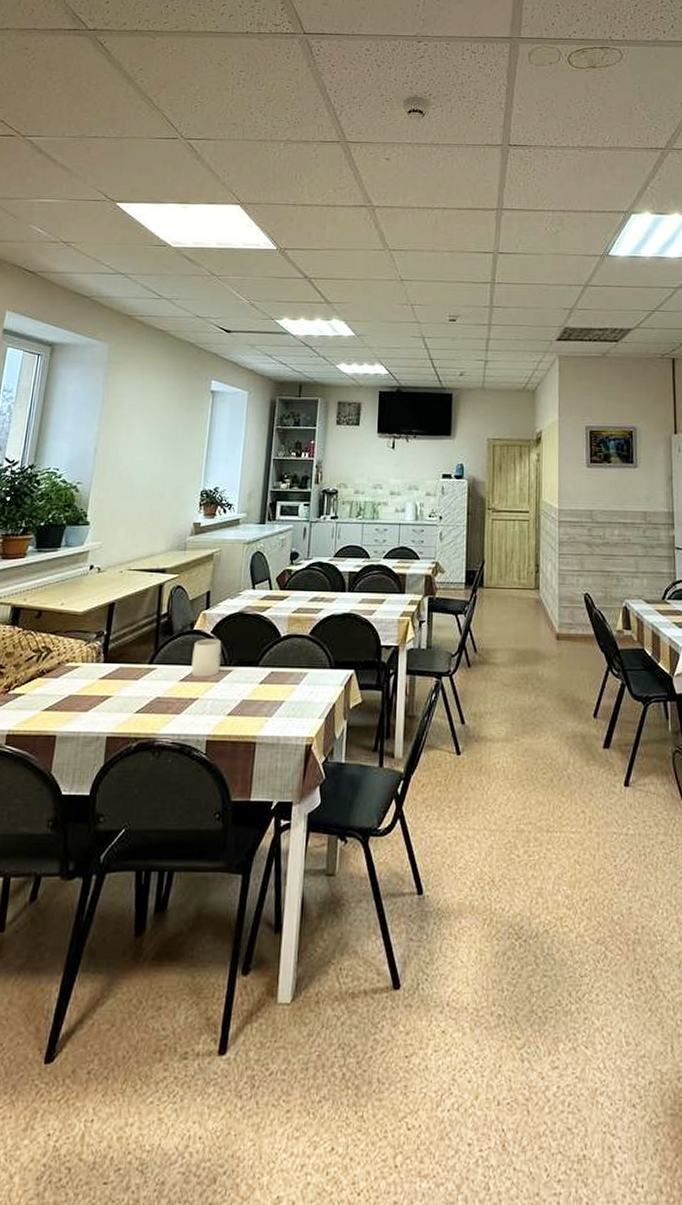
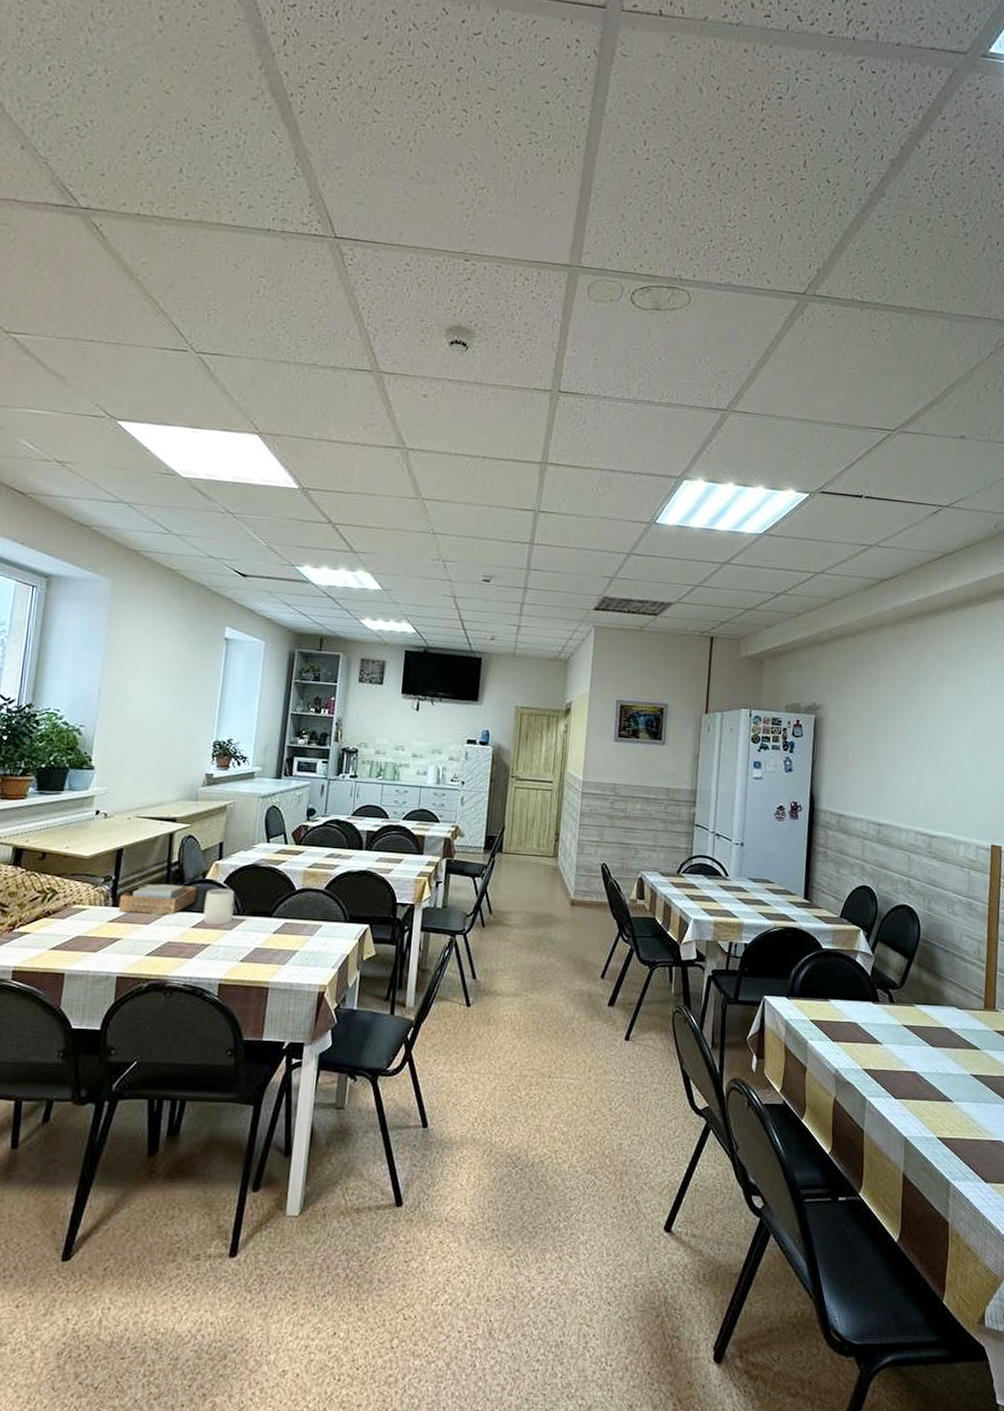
napkin holder: none [109,637,186,669] -> present [118,883,197,915]

